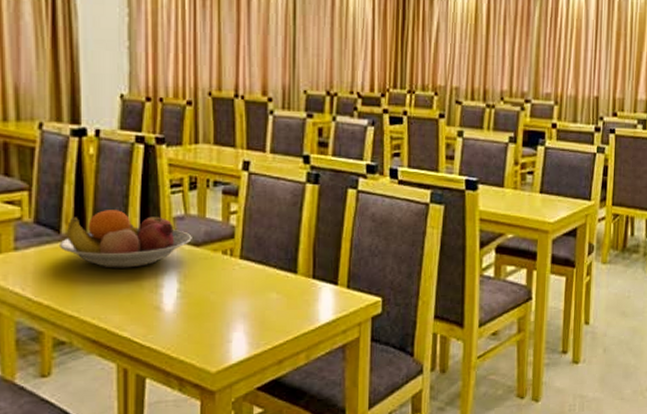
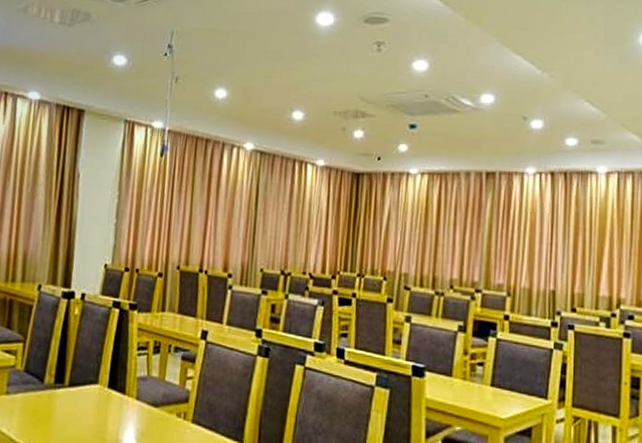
fruit bowl: present [60,210,192,268] -> none [42,365,152,421]

